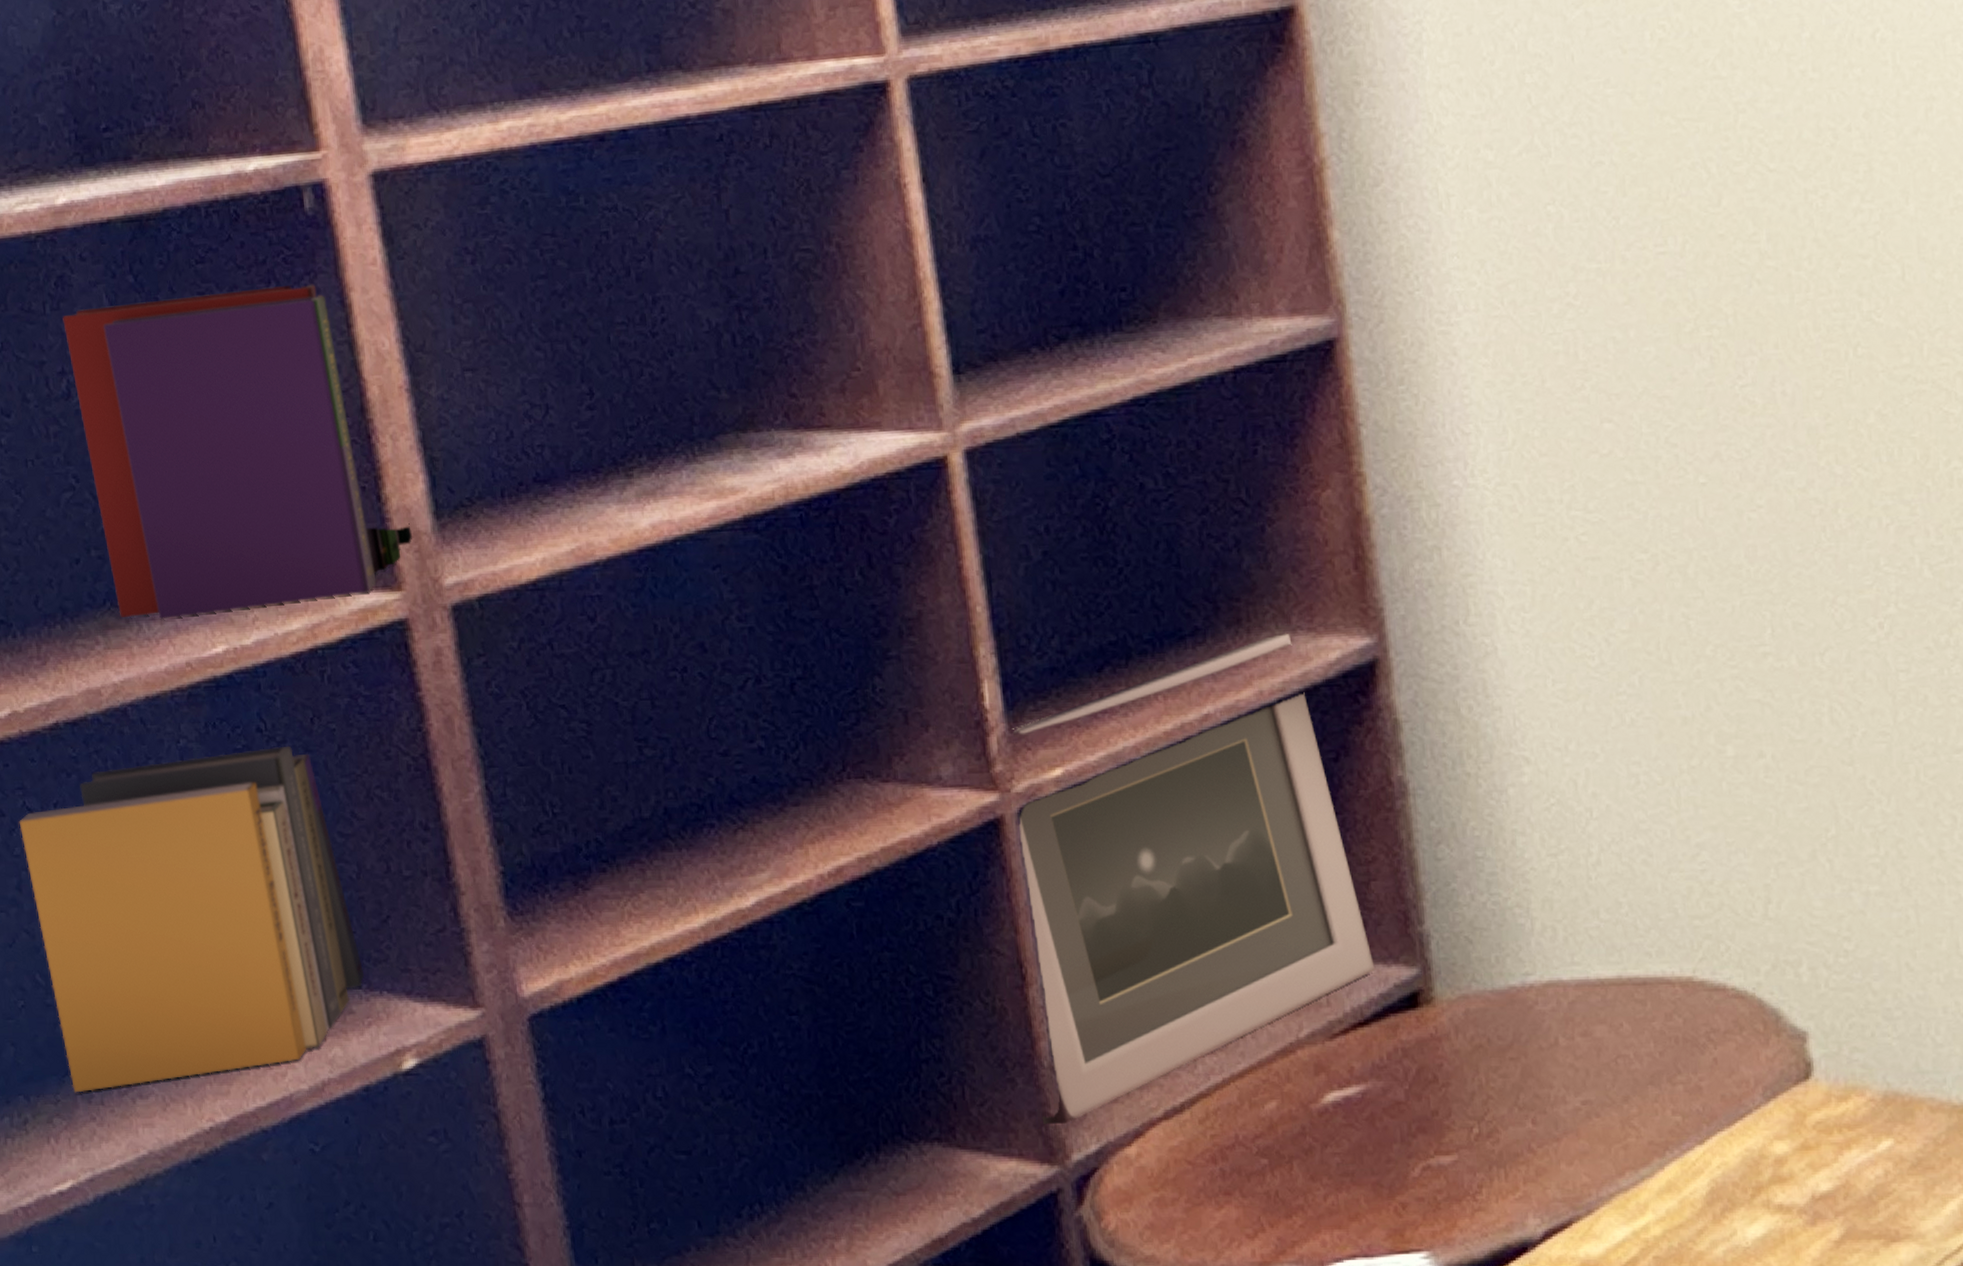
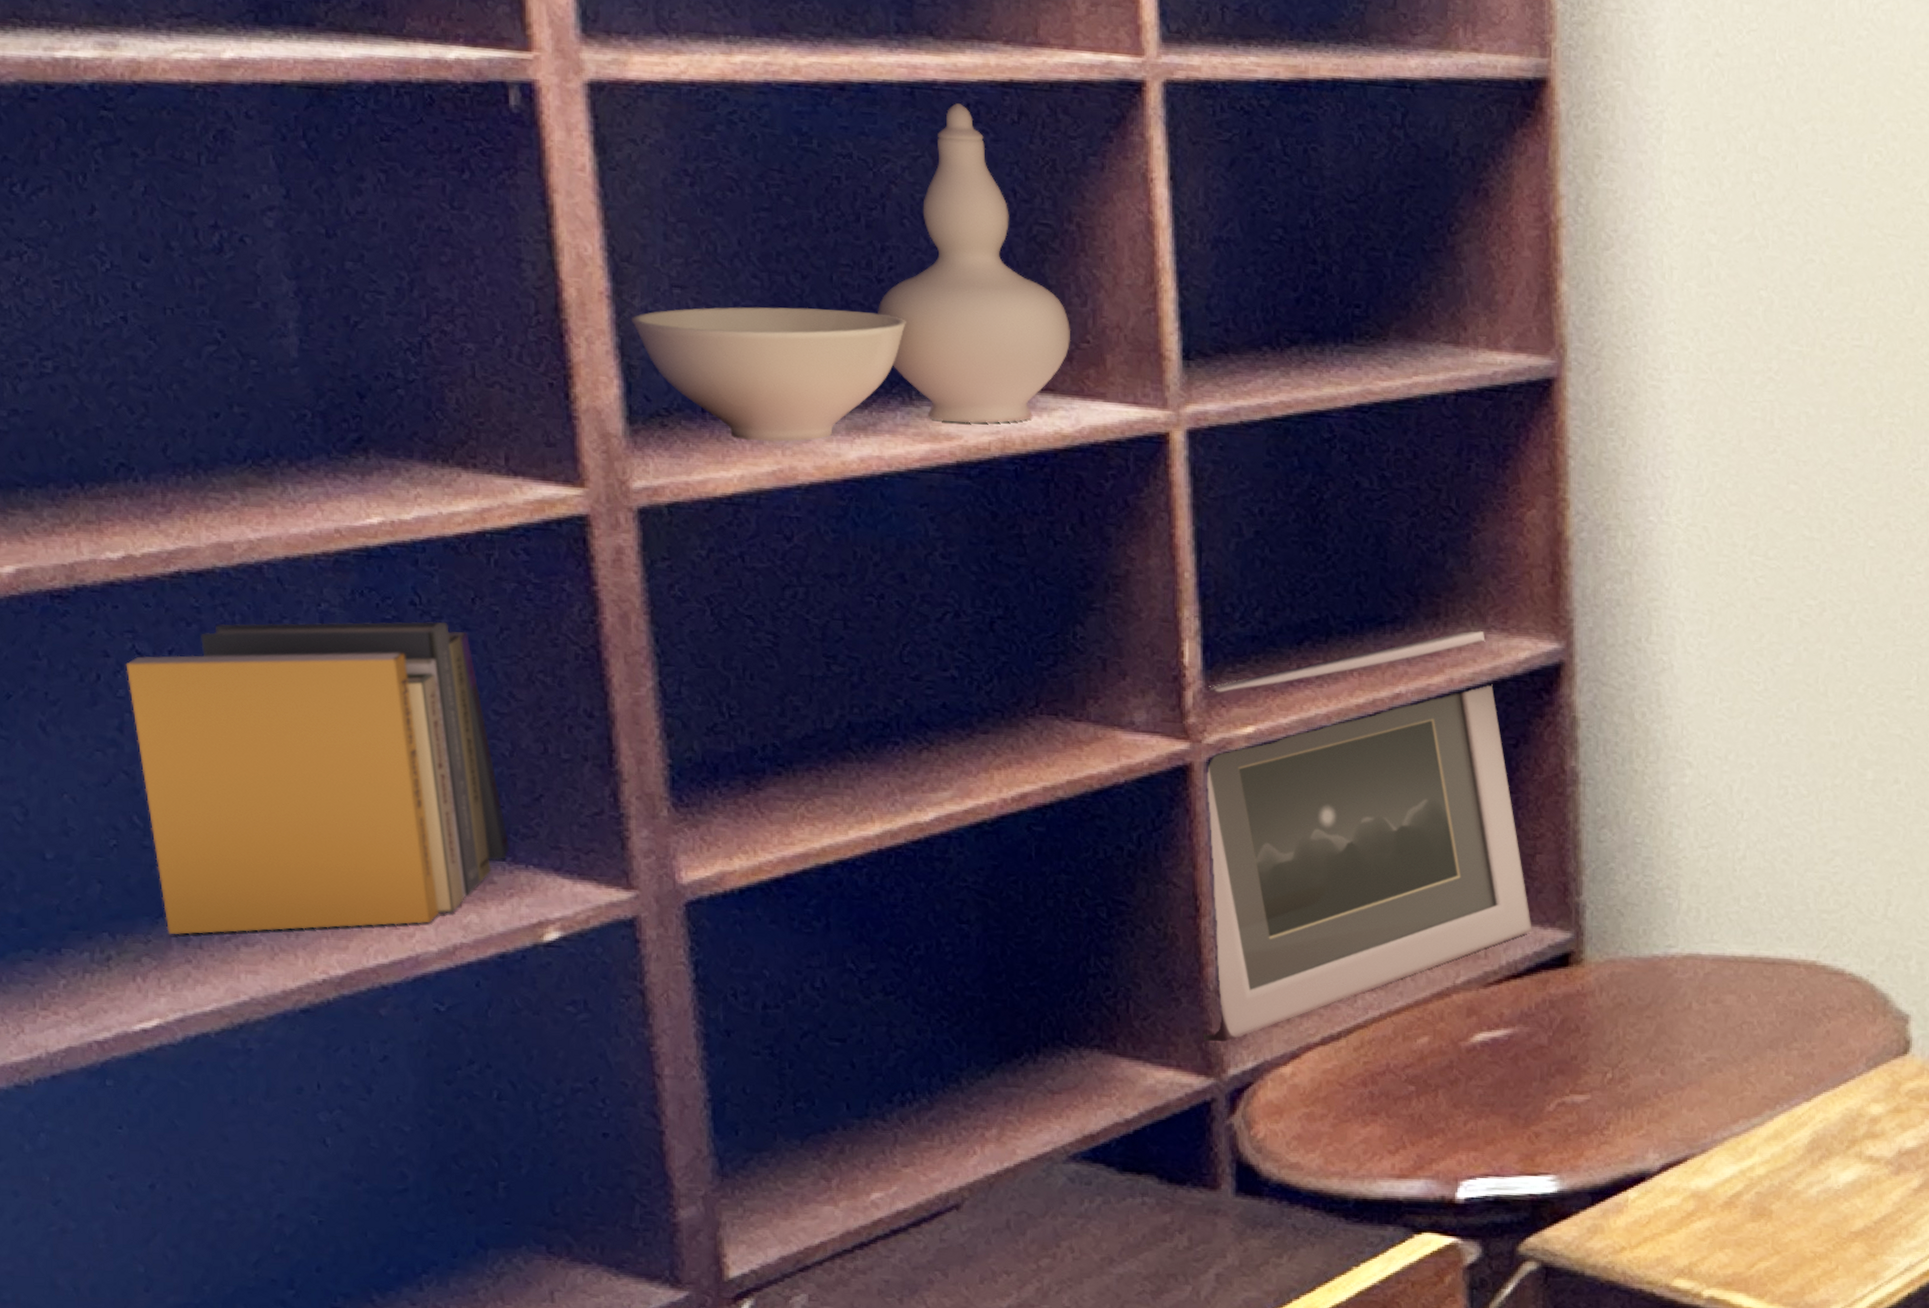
books: present [62,284,413,620] -> none [220,166,602,486]
bowl: none [429,369,683,521] -> present [631,306,906,442]
decorative vase: none [655,136,842,475] -> present [878,103,1071,424]

